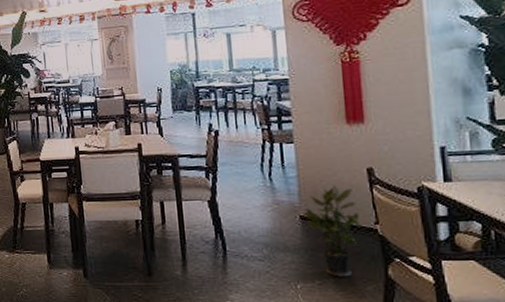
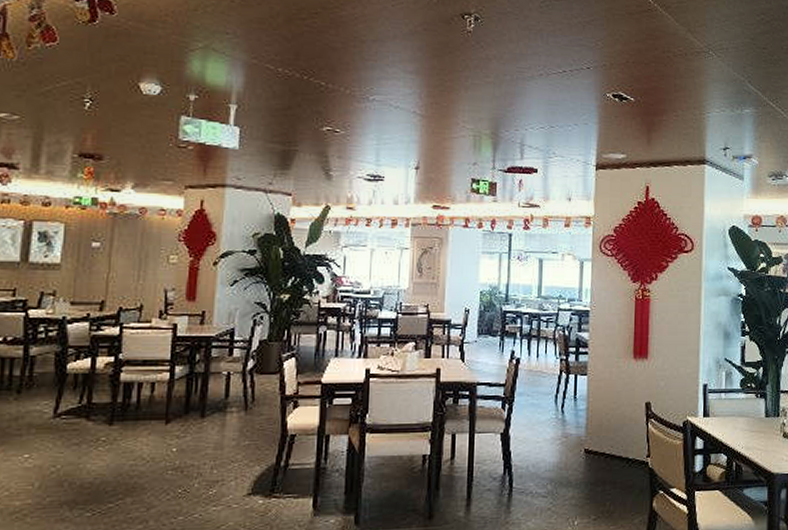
potted plant: present [303,184,360,277] -> none [588,417,635,511]

